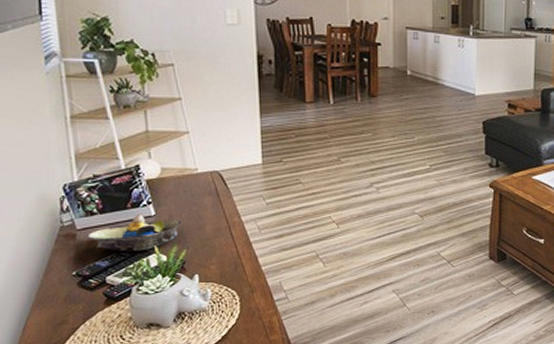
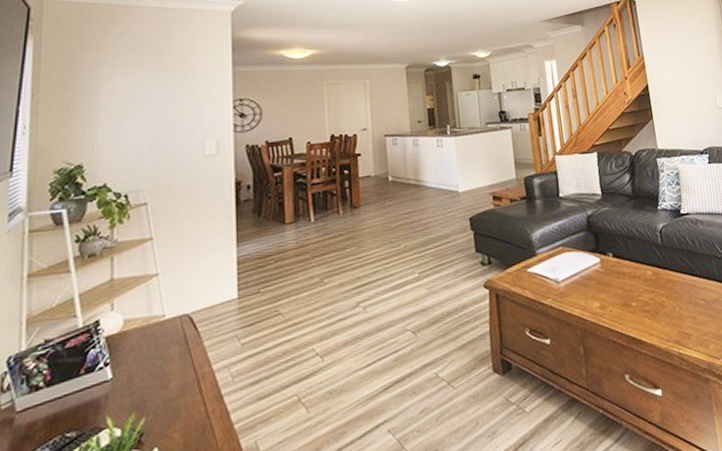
decorative bowl: present [87,215,183,252] -> none [28,380,143,433]

